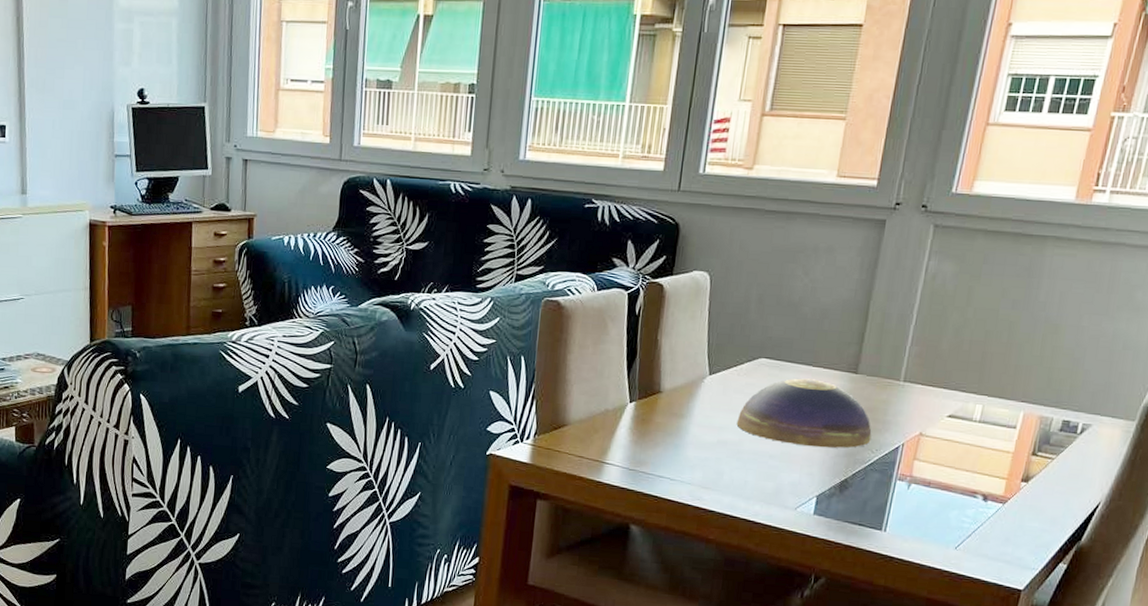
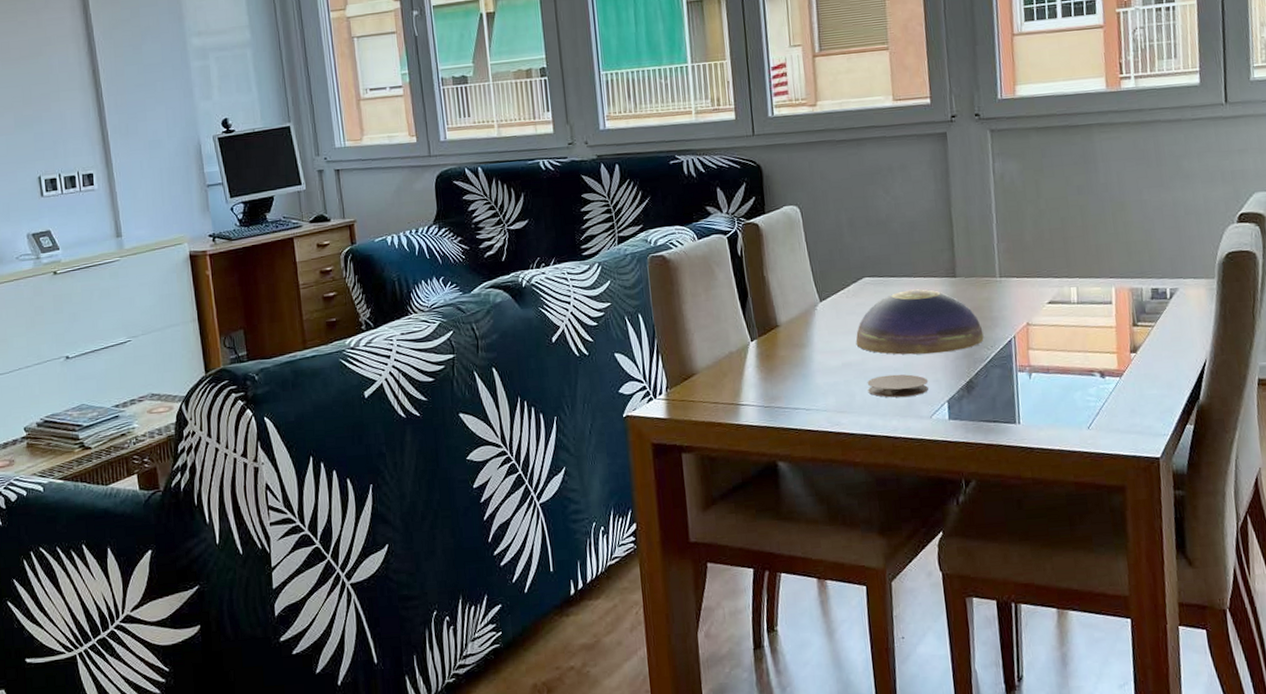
coaster: none [737,459,802,485] -> present [867,374,929,398]

